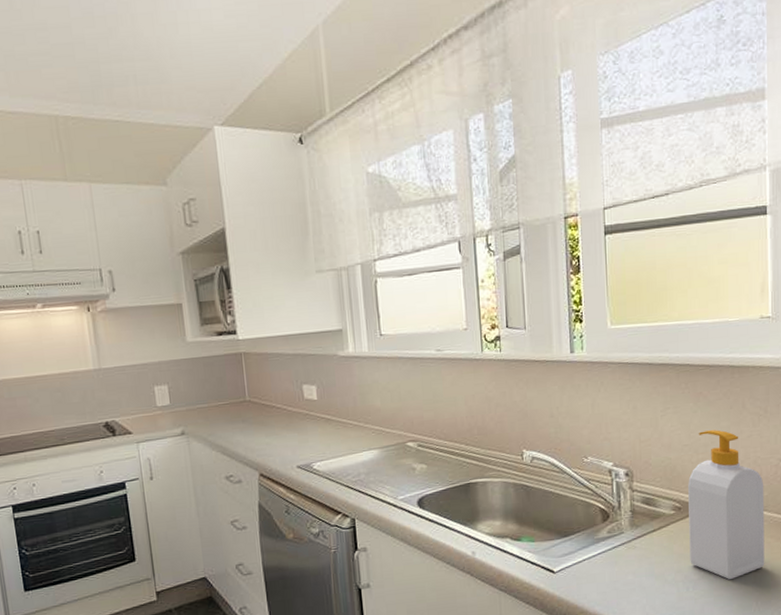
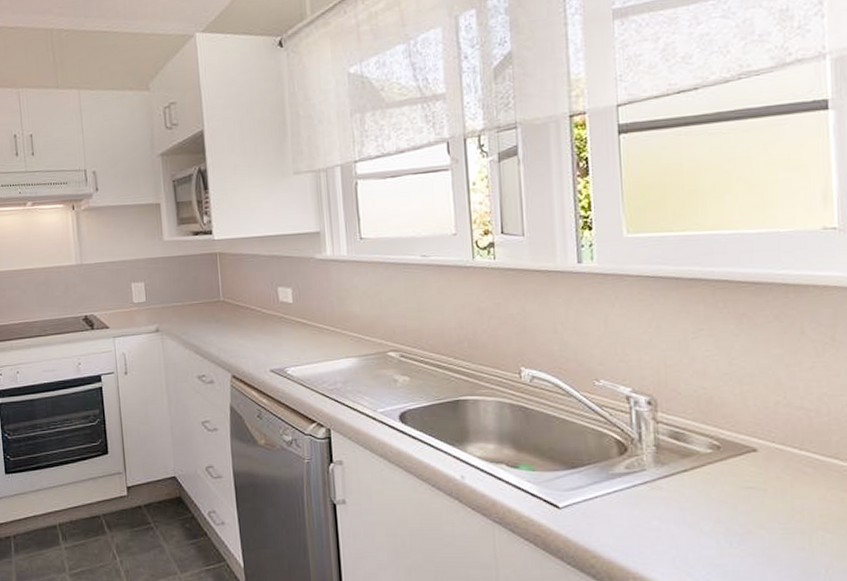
soap bottle: present [688,430,765,580] -> none [729,358,837,539]

